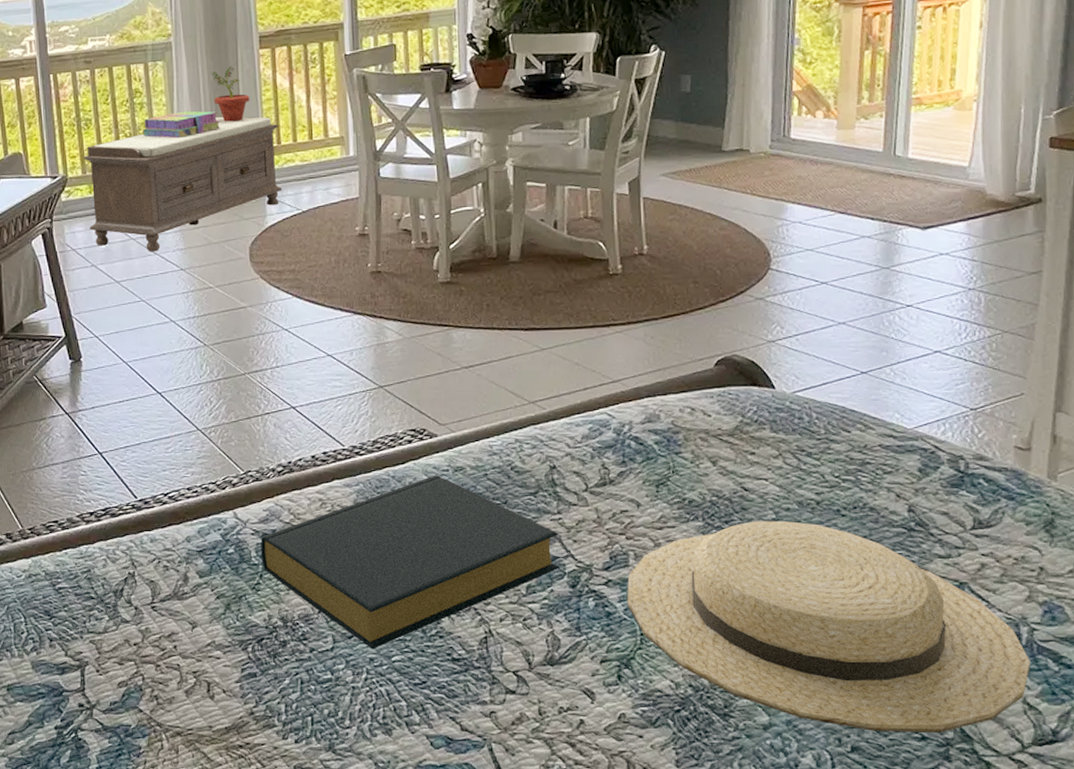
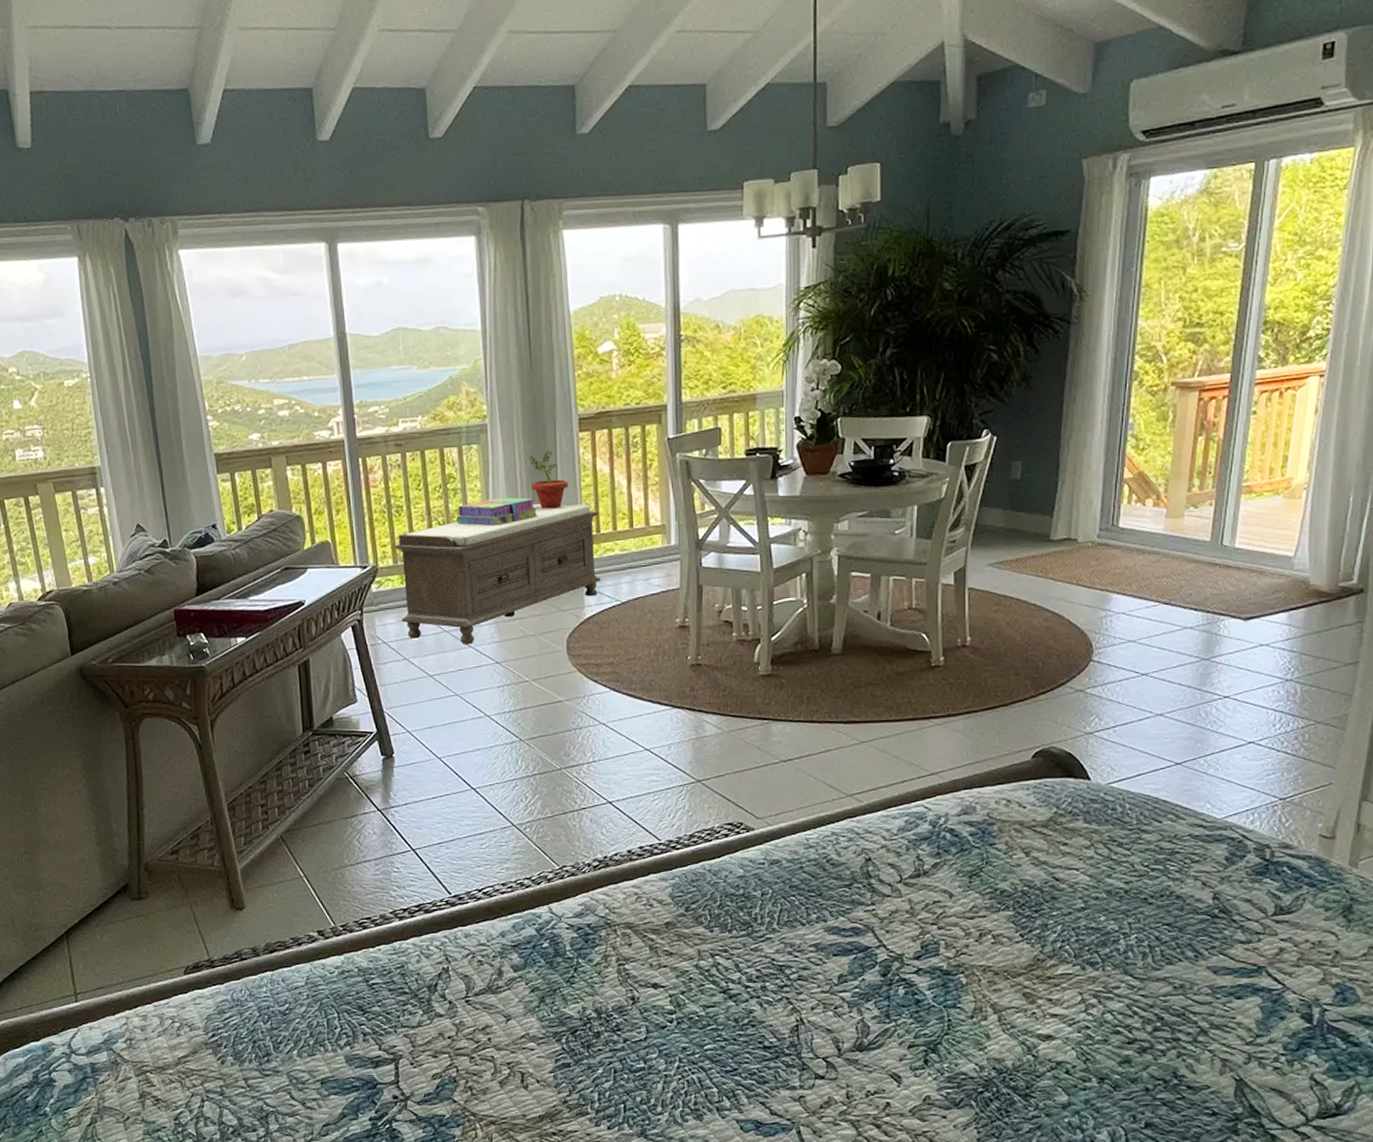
hardback book: present [260,475,559,650] -> none [575,868,872,1039]
sunhat: present [627,520,1030,734] -> none [936,909,1320,1109]

